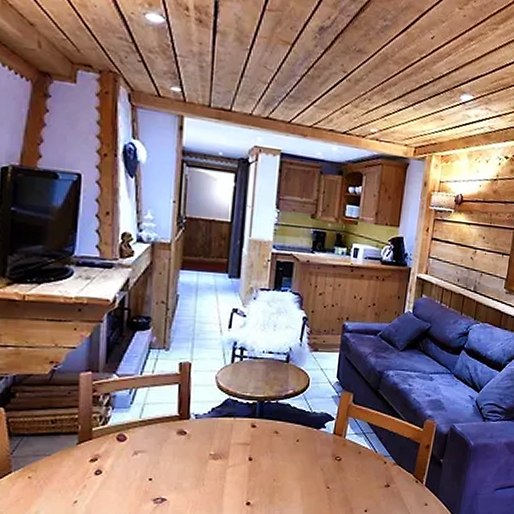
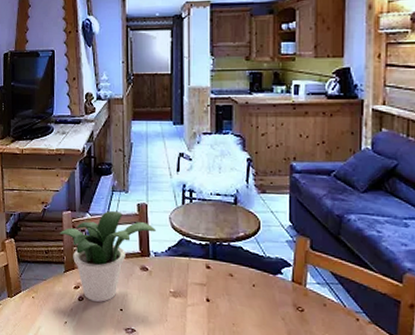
potted plant: none [73,371,200,473] -> present [59,211,157,302]

